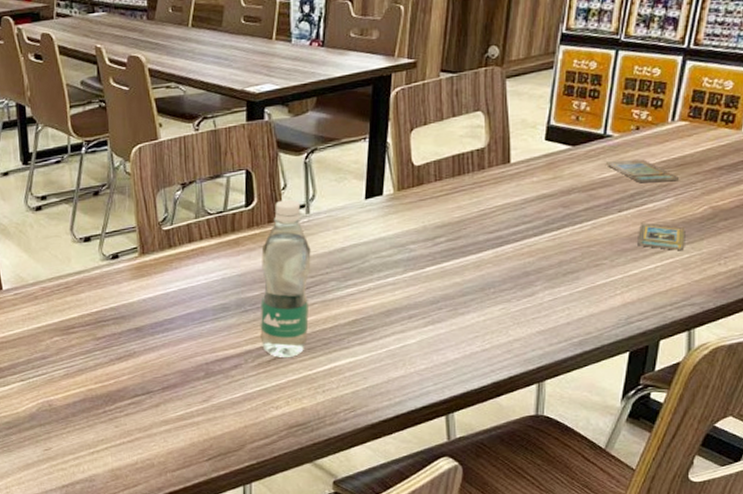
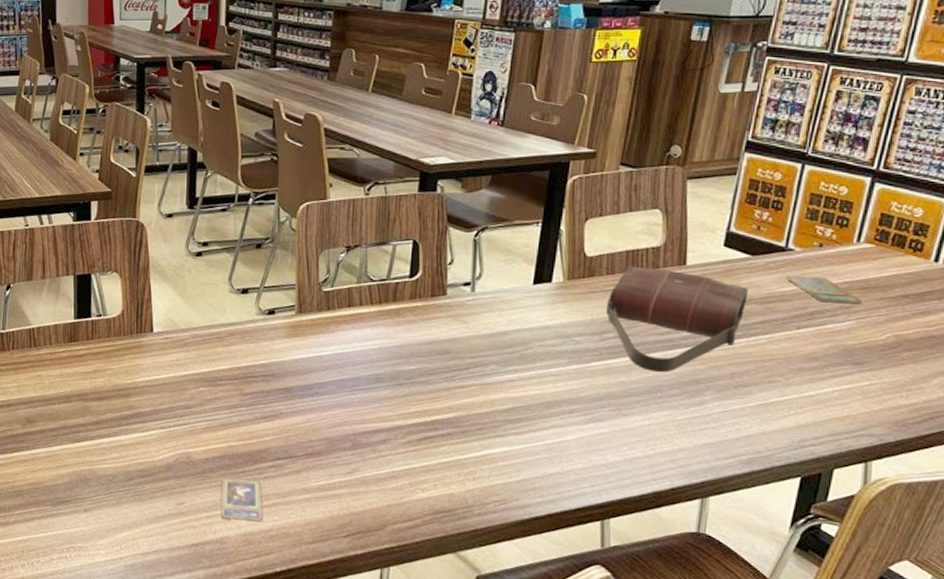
trading card: none [85,417,127,458] -> present [220,477,263,521]
bottle: present [260,199,311,357] -> none [413,275,473,439]
shoulder bag: none [437,169,571,270] -> present [606,266,749,373]
trading card case: present [638,222,686,251] -> none [815,343,867,378]

